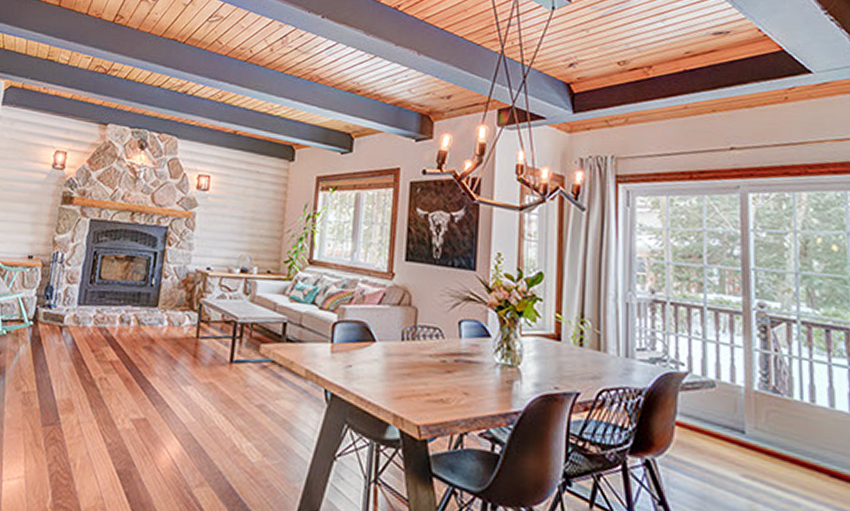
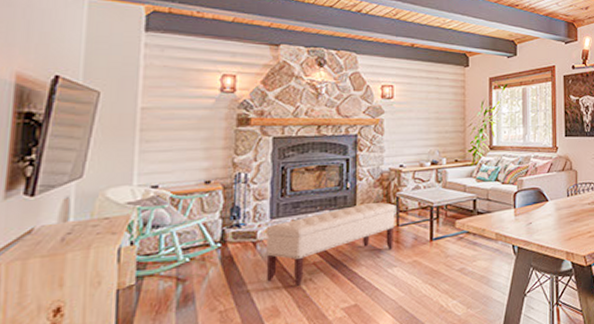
bench: none [67,304,197,383] -> present [265,202,395,286]

